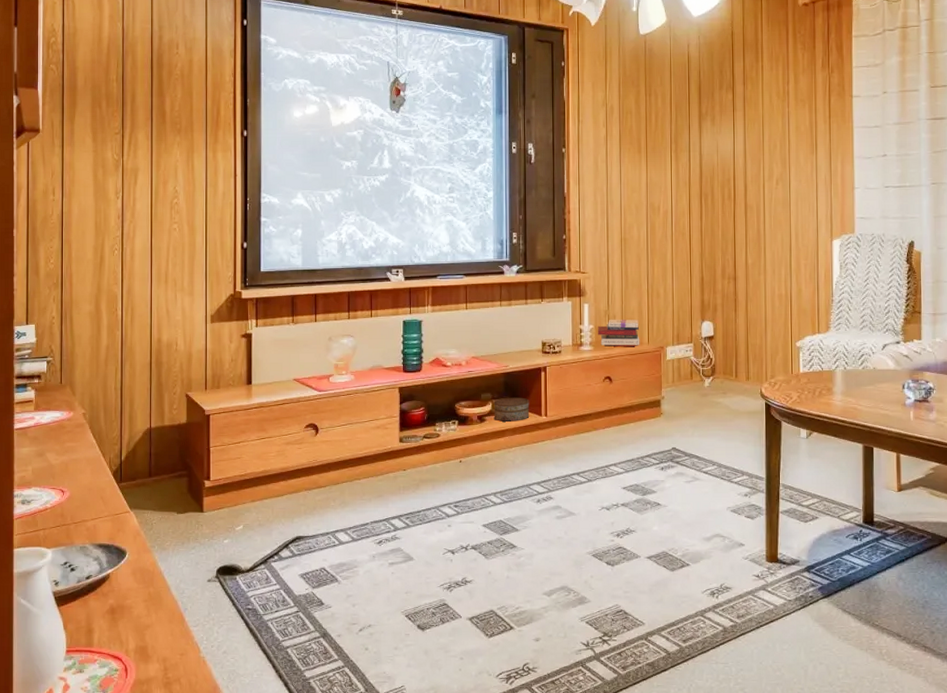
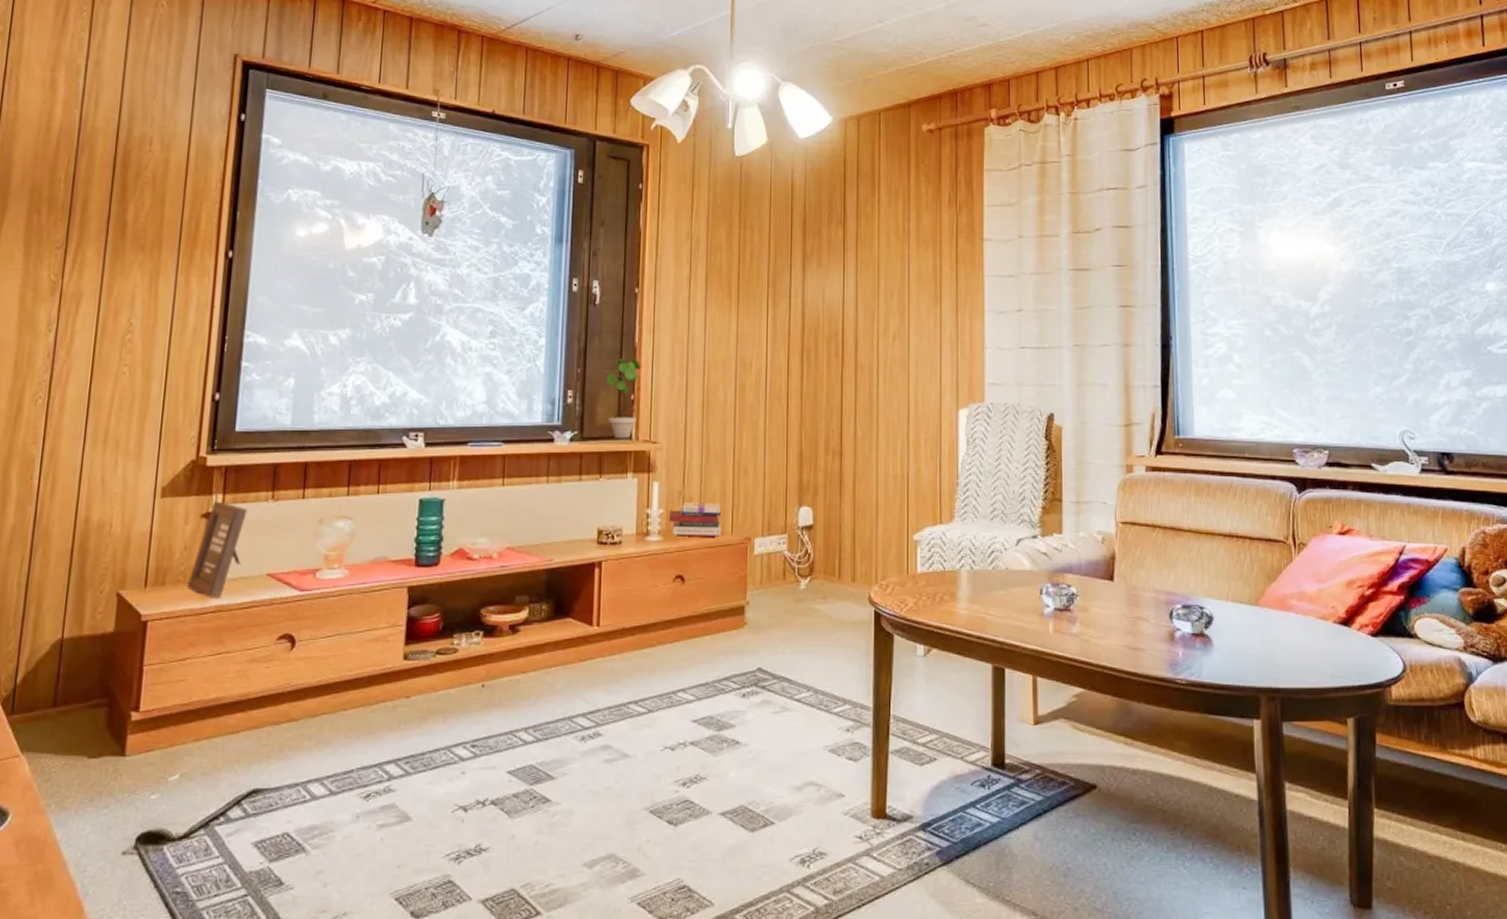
picture frame: none [236,325,275,398] -> present [187,501,247,598]
decorative box: present [493,397,530,423] -> none [530,601,578,634]
potted plant: none [543,206,570,271] -> present [606,358,641,439]

